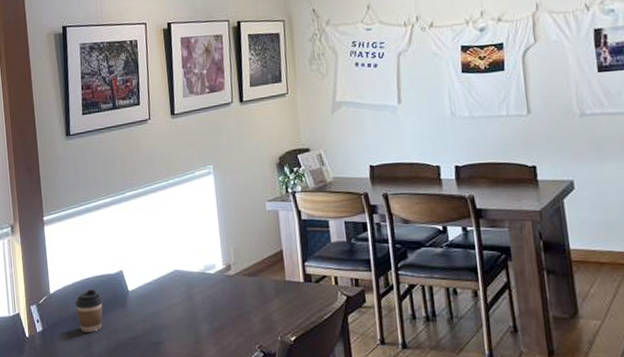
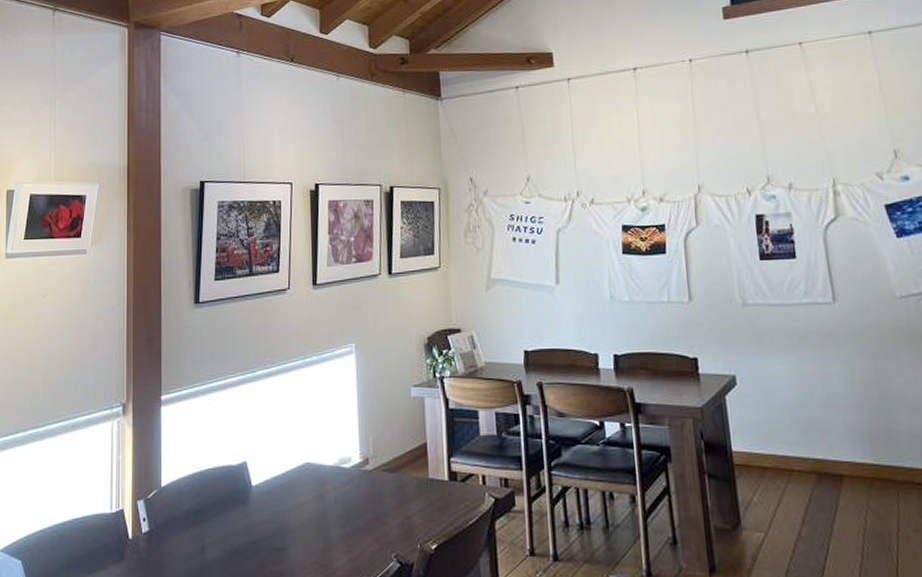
coffee cup: present [74,289,103,332] -> none [189,483,221,534]

